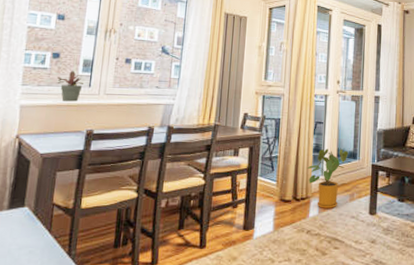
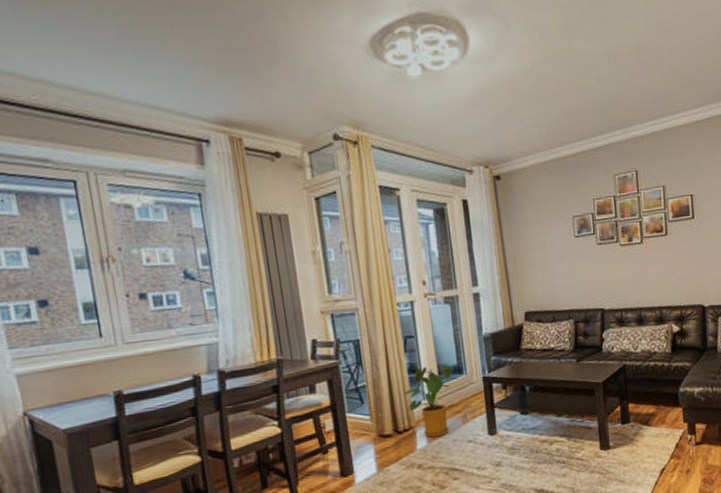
potted plant: present [57,71,83,102] -> none [54,320,92,361]

